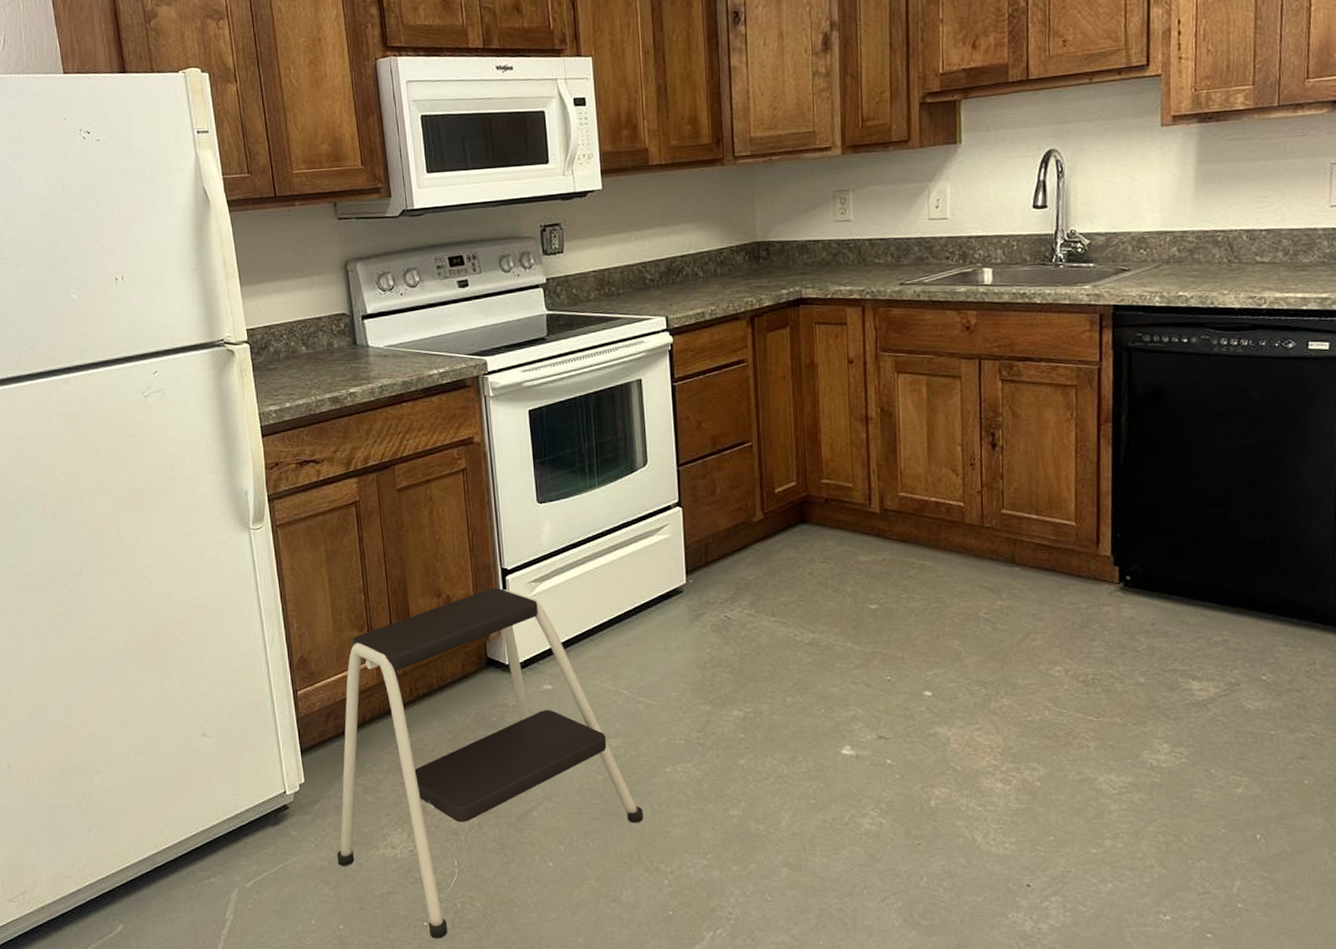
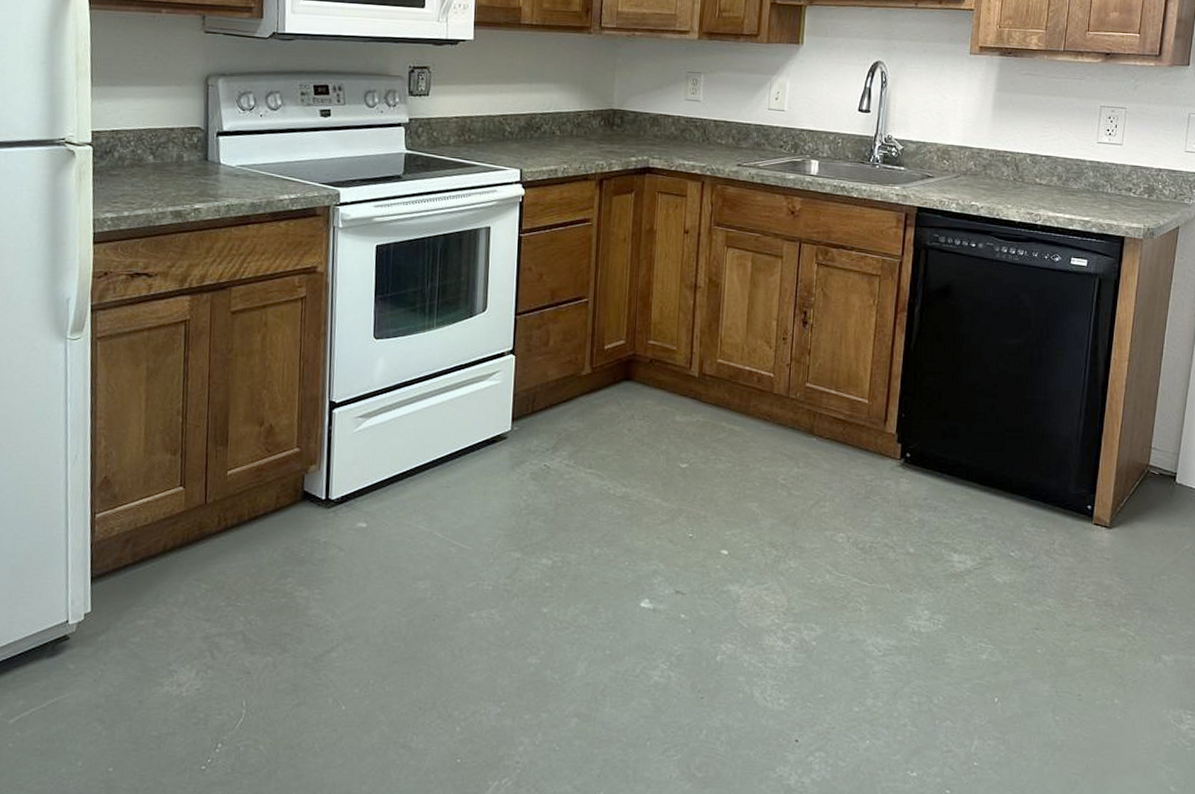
step stool: present [336,587,644,940] -> none [115,420,444,785]

